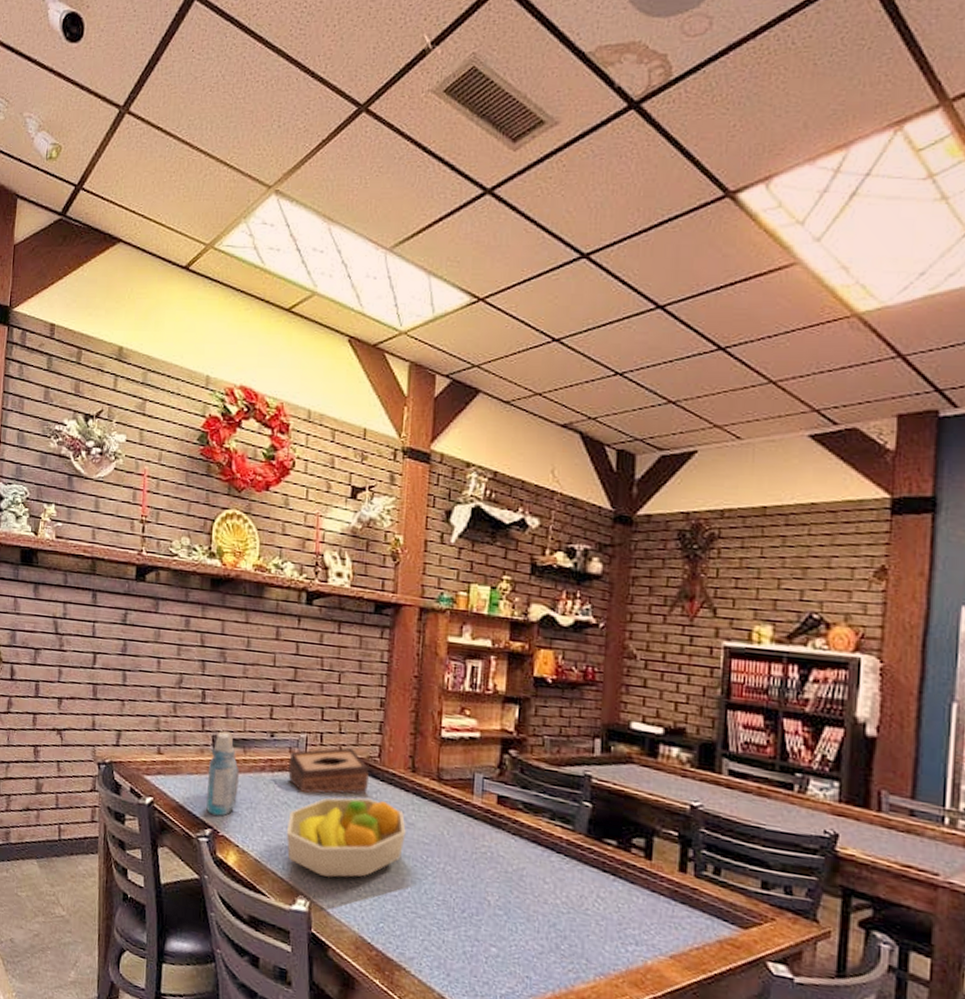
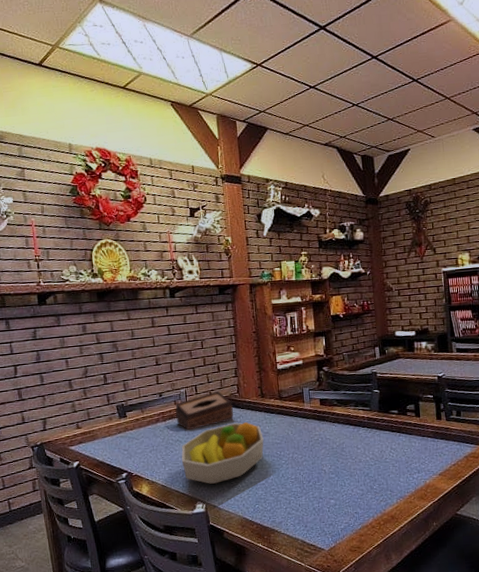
bottle: present [206,731,239,816] -> none [117,400,142,462]

